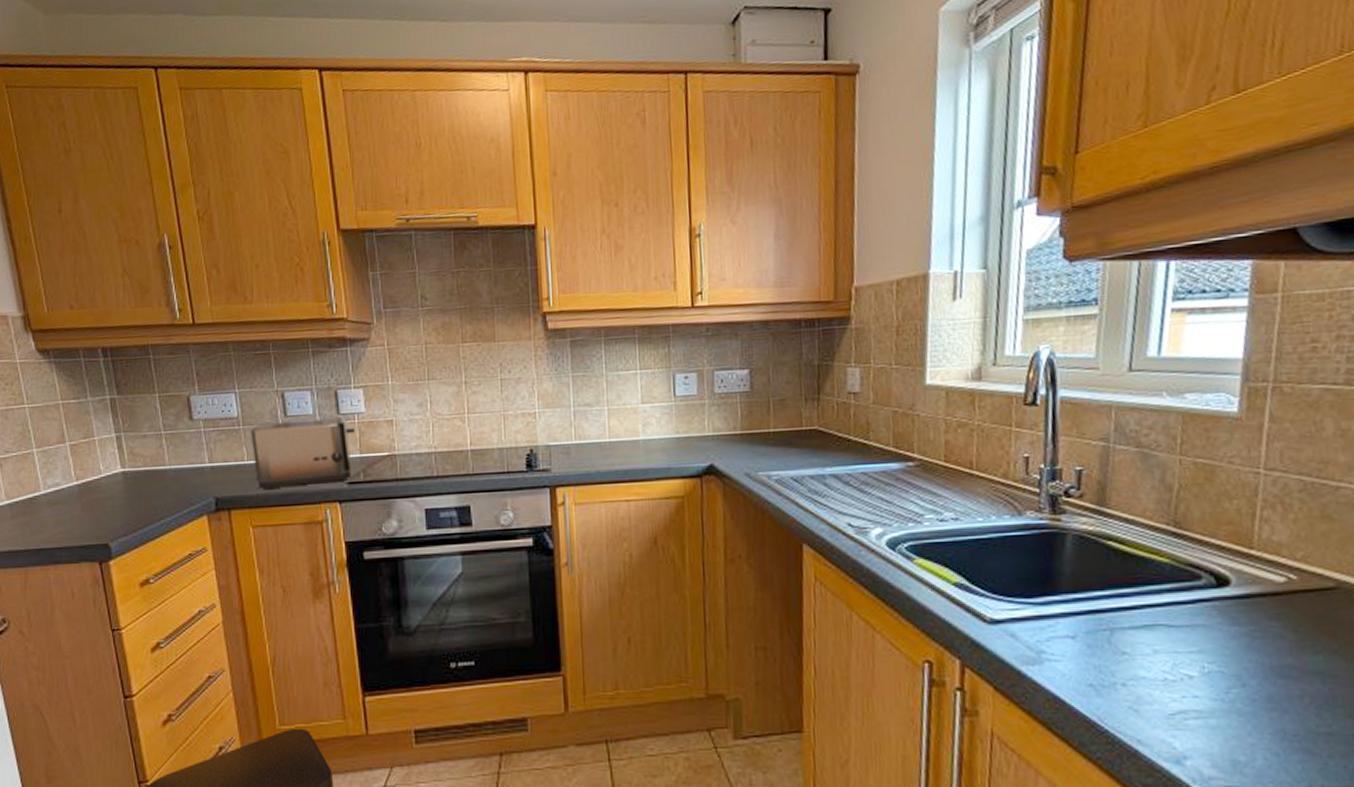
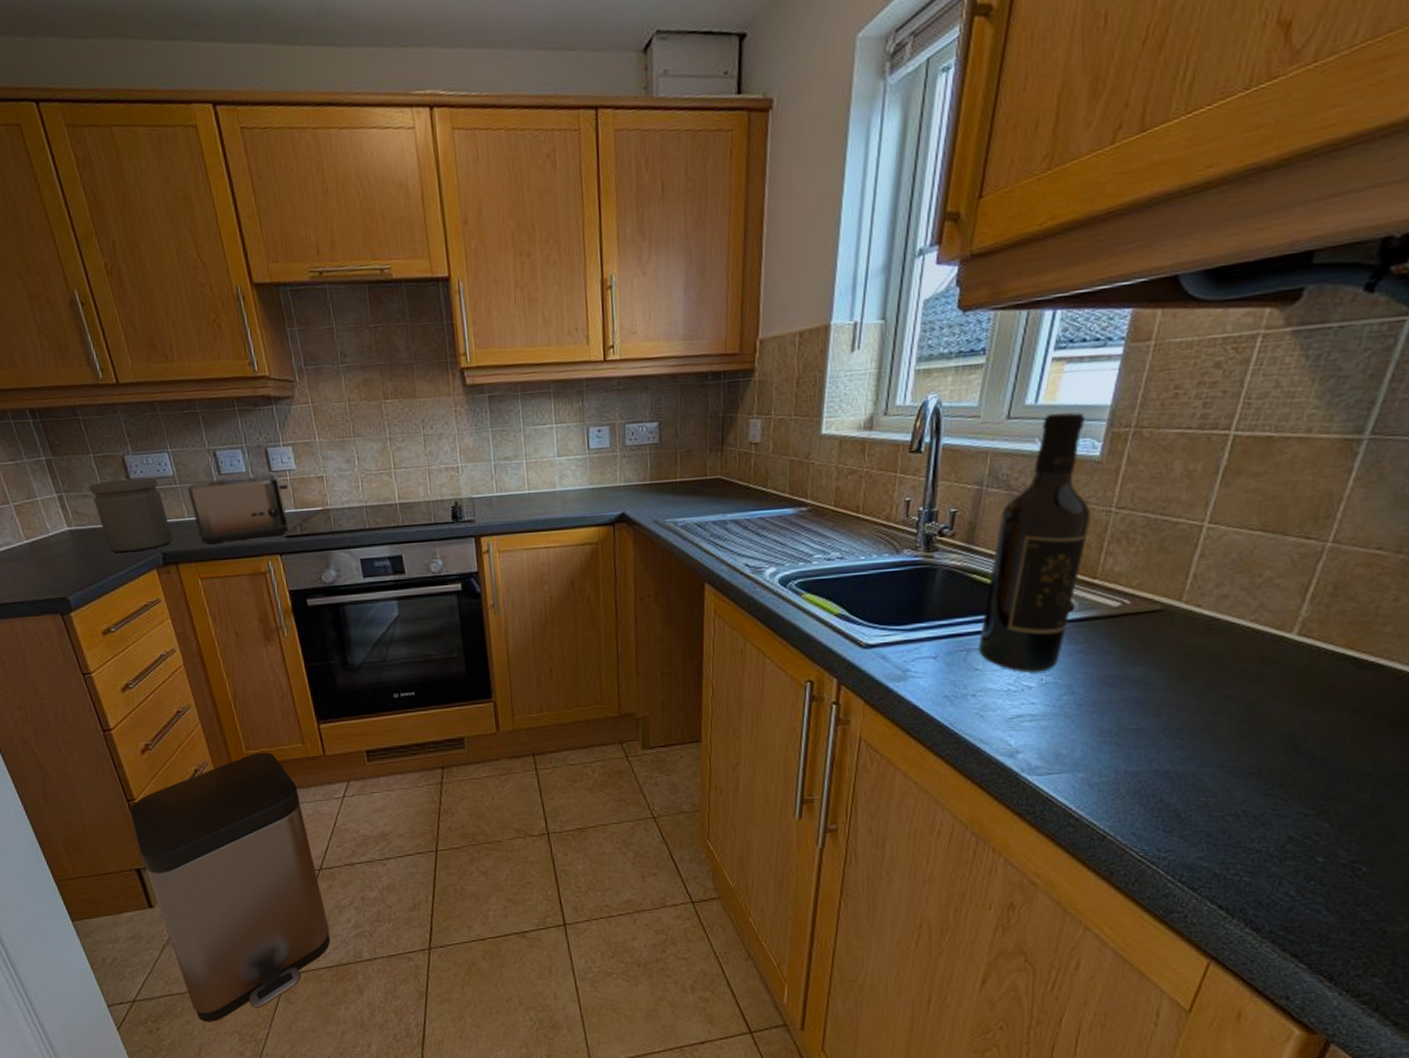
jar: none [149,418,228,497] -> present [89,477,173,553]
wine bottle: none [1123,364,1238,657] -> present [979,411,1092,671]

